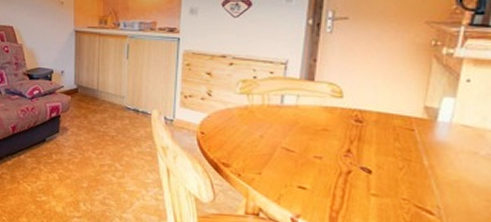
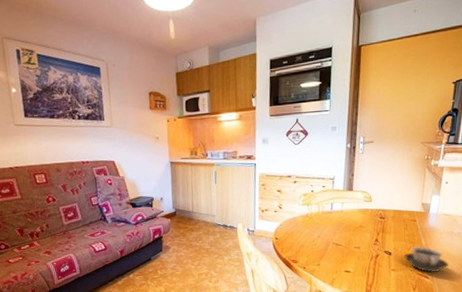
cup: none [391,166,470,207] -> present [403,246,449,272]

